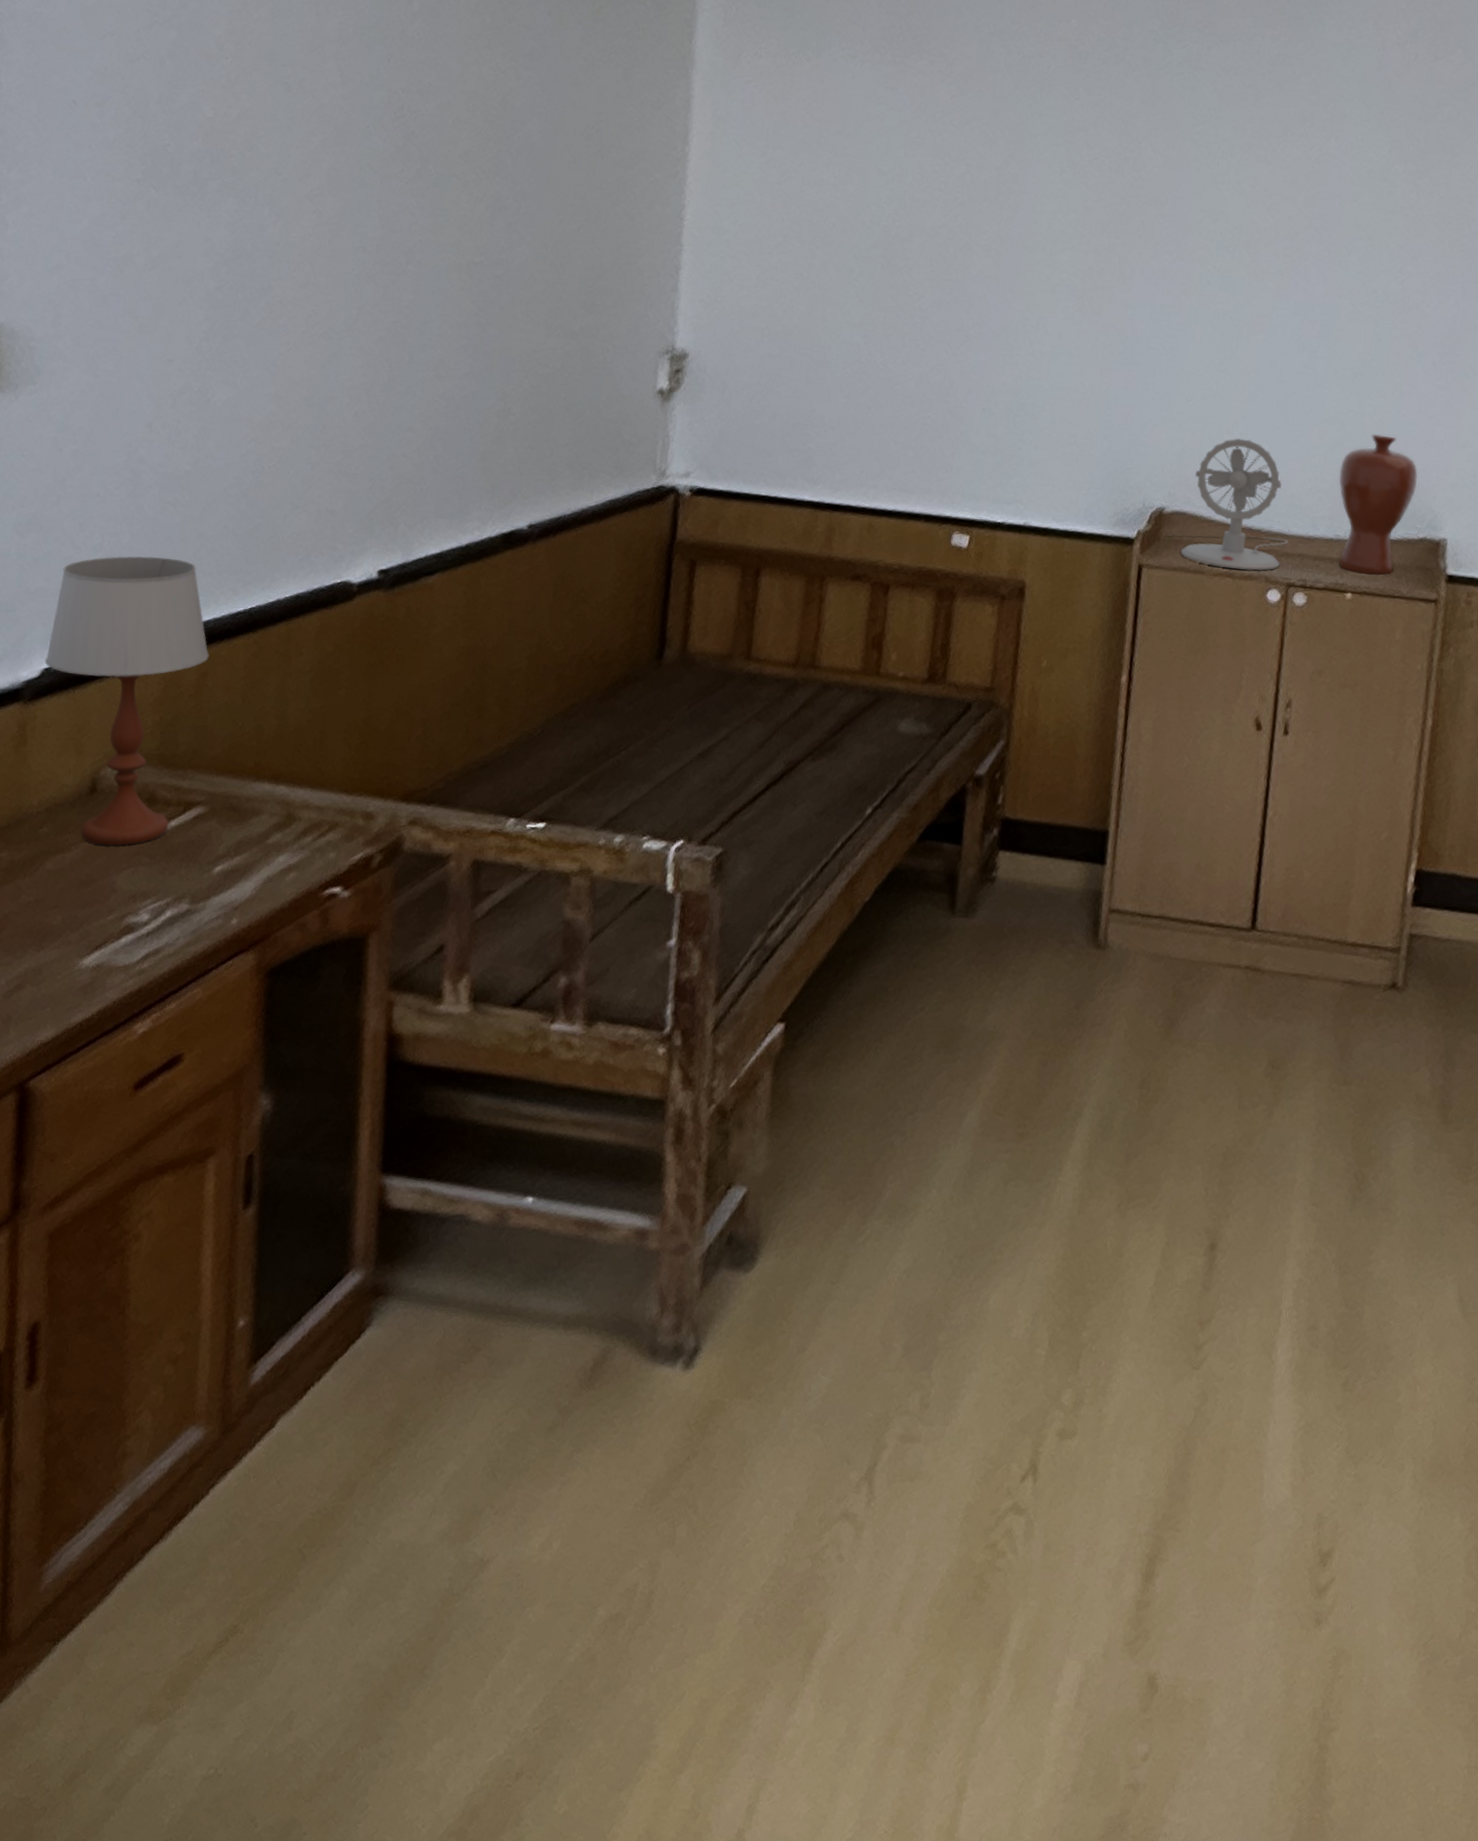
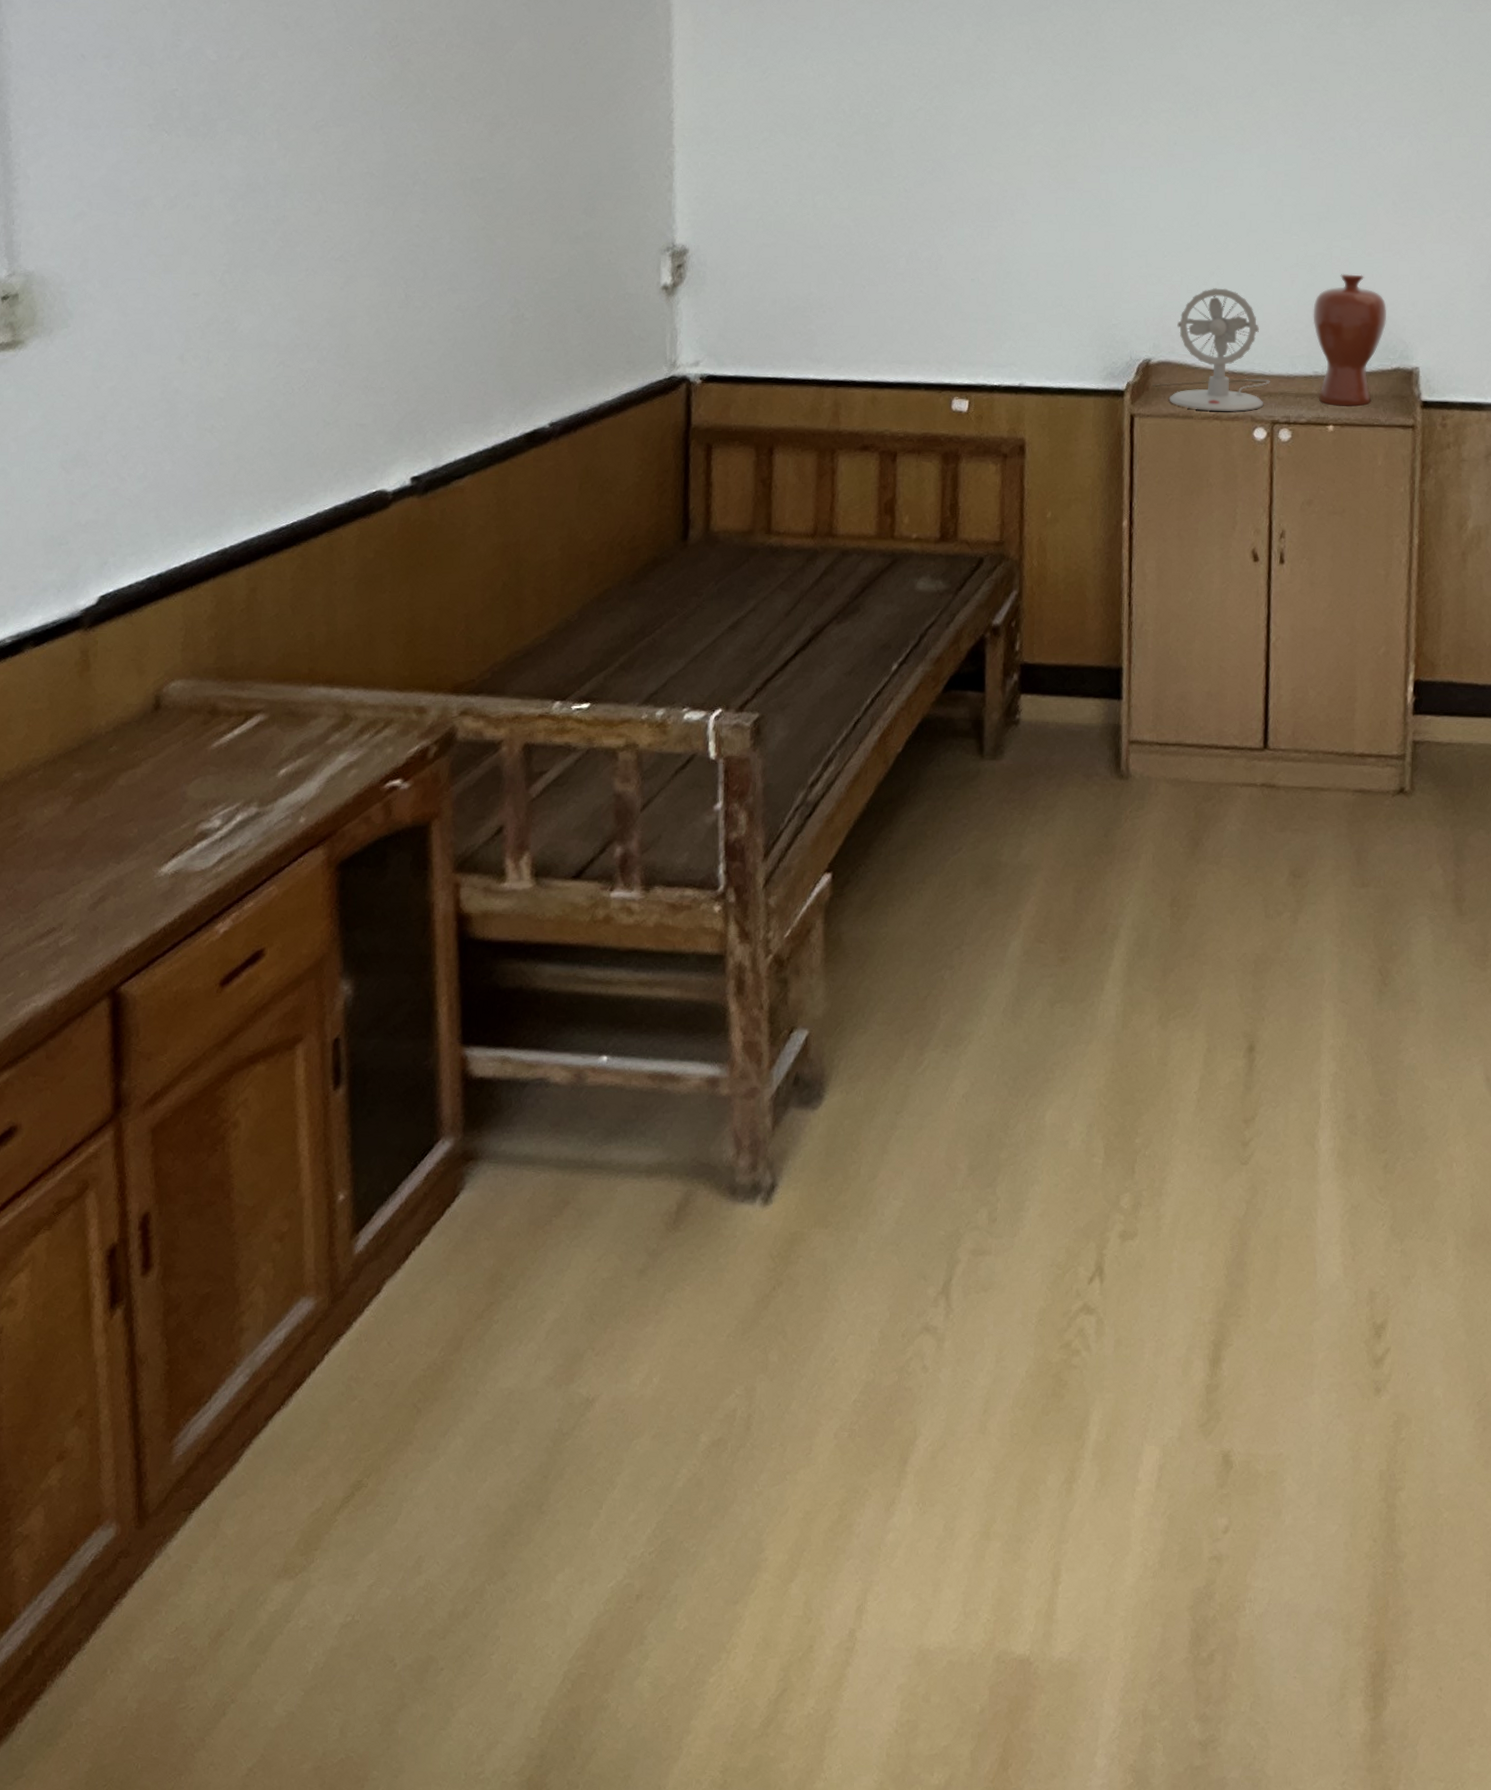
table lamp: present [45,556,209,846] -> none [100,481,257,759]

